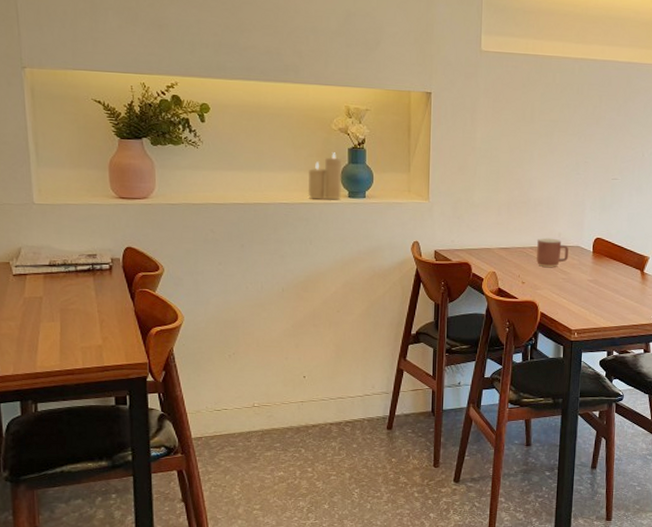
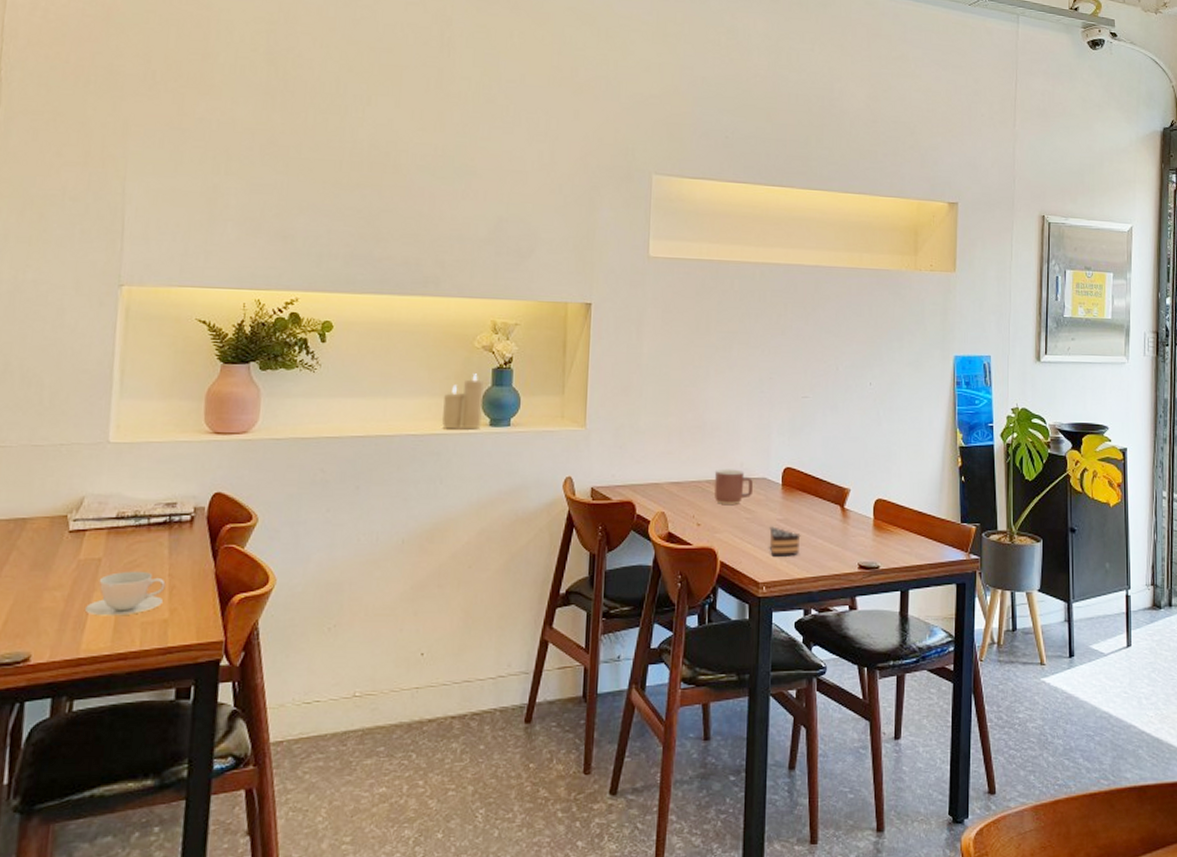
teacup: none [35,307,97,342] -> present [84,571,166,616]
cake slice: none [581,285,607,310] -> present [769,526,801,556]

